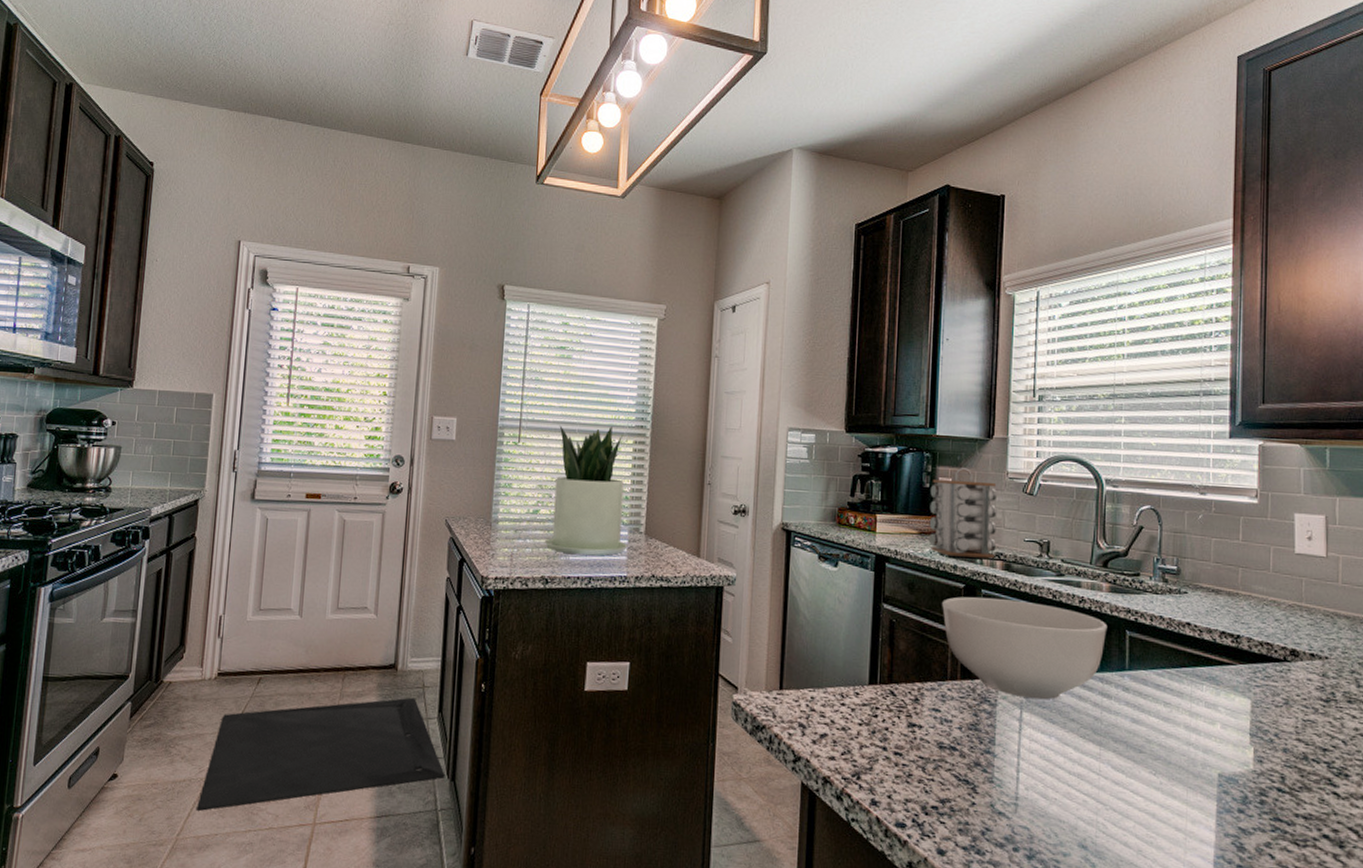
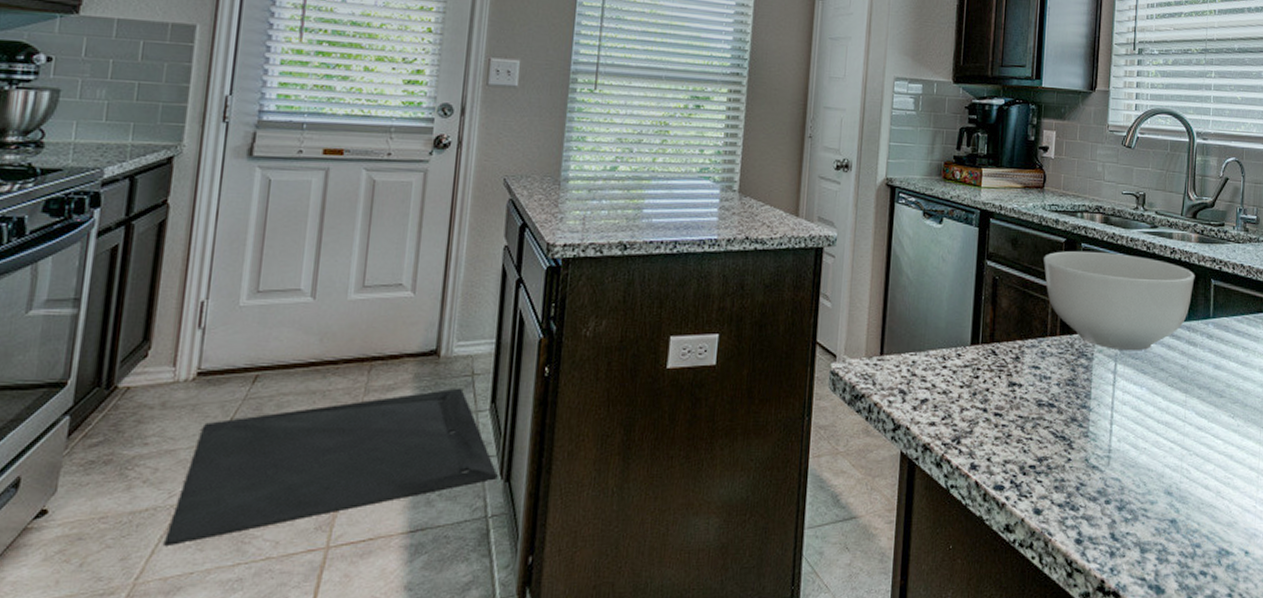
planter: present [544,425,628,556] -> none [623,70,720,218]
spice rack: present [929,468,997,559] -> none [1033,120,1098,213]

